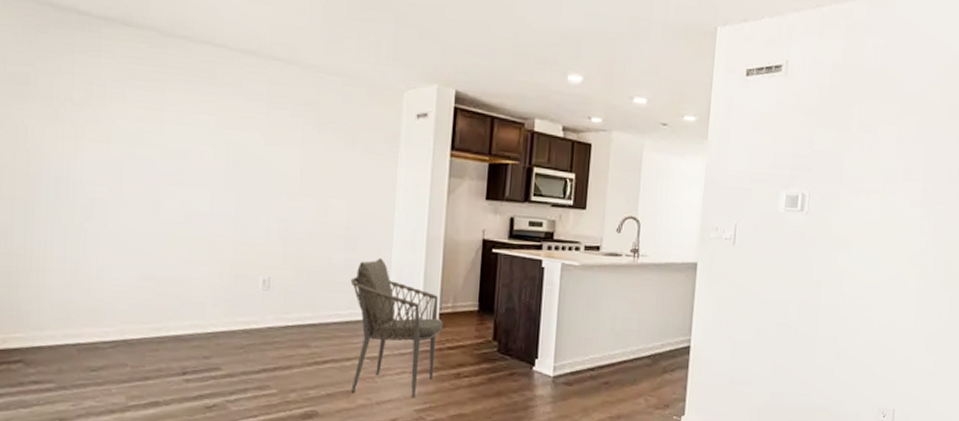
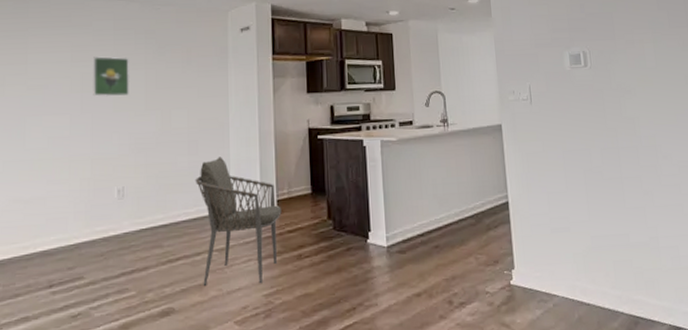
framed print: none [238,125,284,176] -> present [92,56,130,97]

